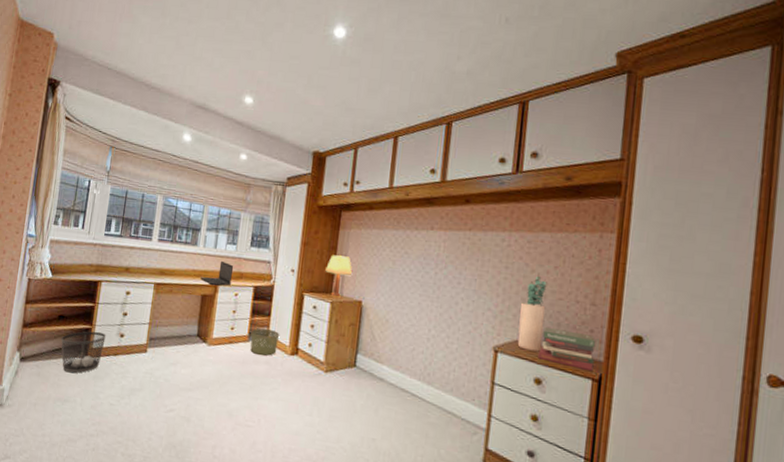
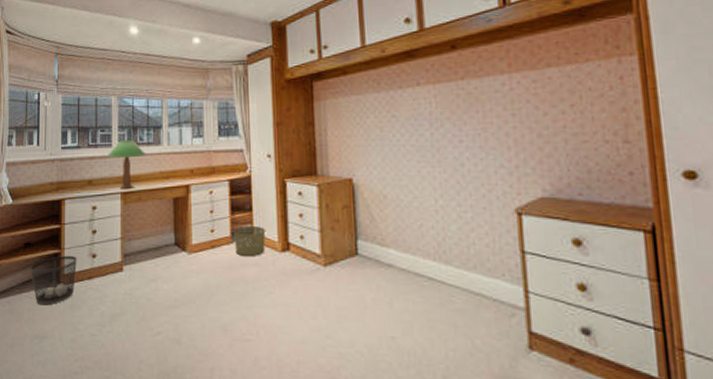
table lamp: none [146,236,182,282] -> present [106,139,146,190]
laptop: present [200,260,234,286] -> none [170,157,204,185]
table lamp: present [325,254,353,298] -> none [305,130,337,178]
vase: present [517,273,547,353] -> none [537,115,574,209]
books: present [538,327,596,372] -> none [570,177,643,222]

